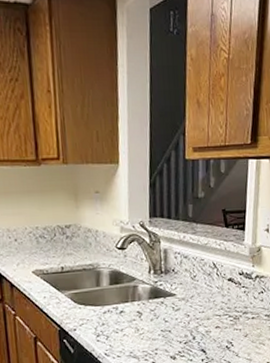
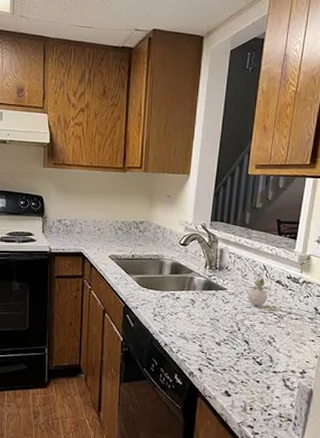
flower: none [199,274,222,310] -> present [248,275,270,306]

